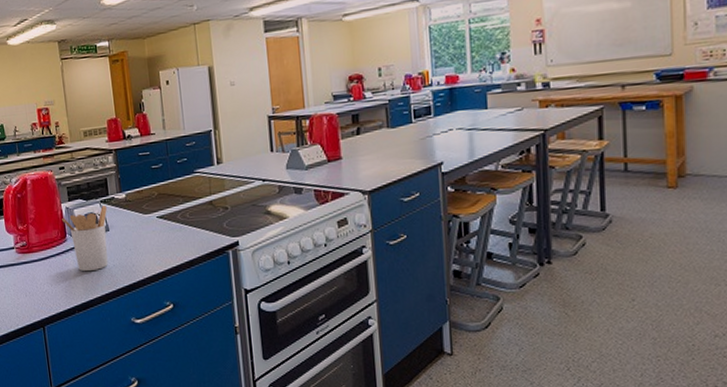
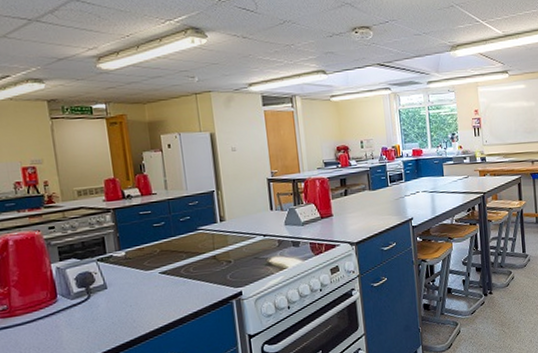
utensil holder: present [62,205,108,272] -> none [52,264,106,332]

